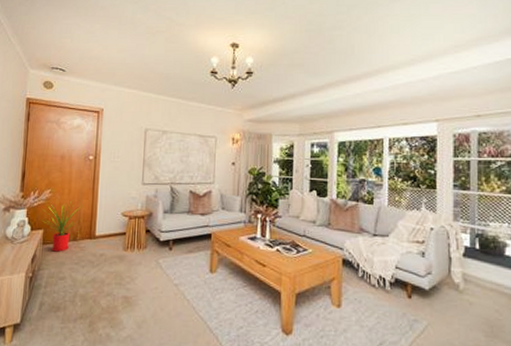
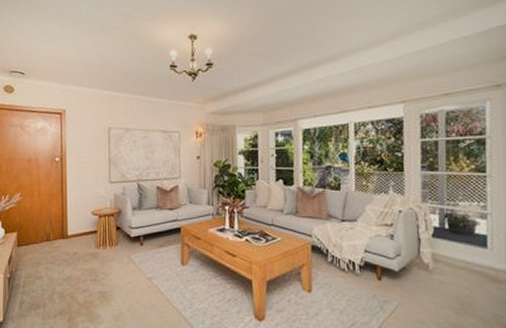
house plant: present [41,200,83,252] -> none [14,202,54,253]

